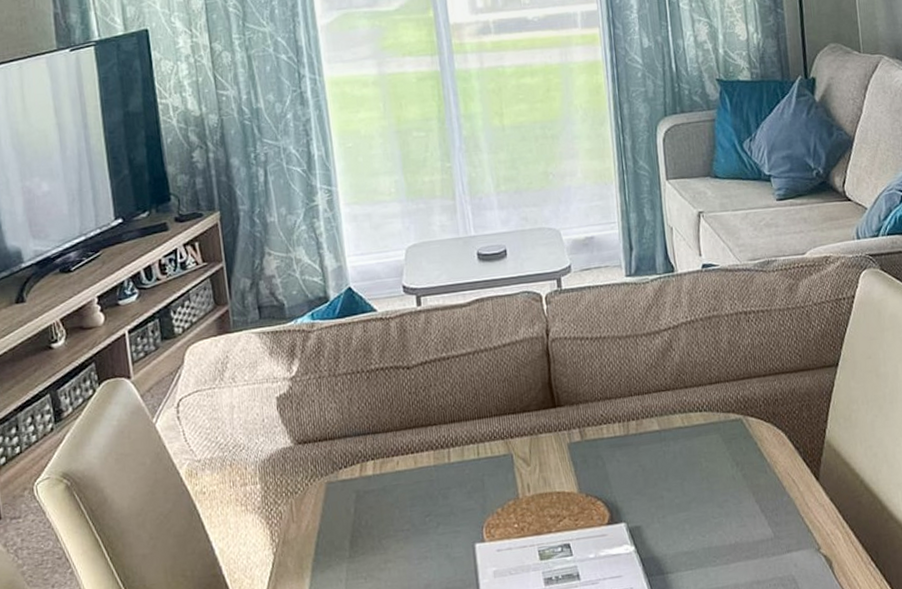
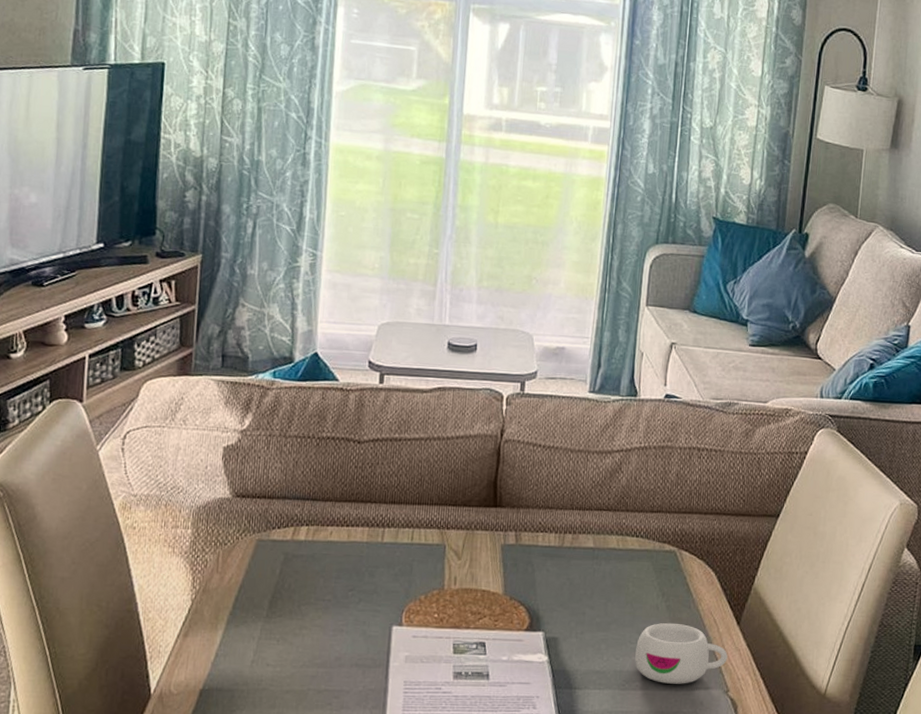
mug: none [719,490,813,553] -> present [635,623,728,684]

